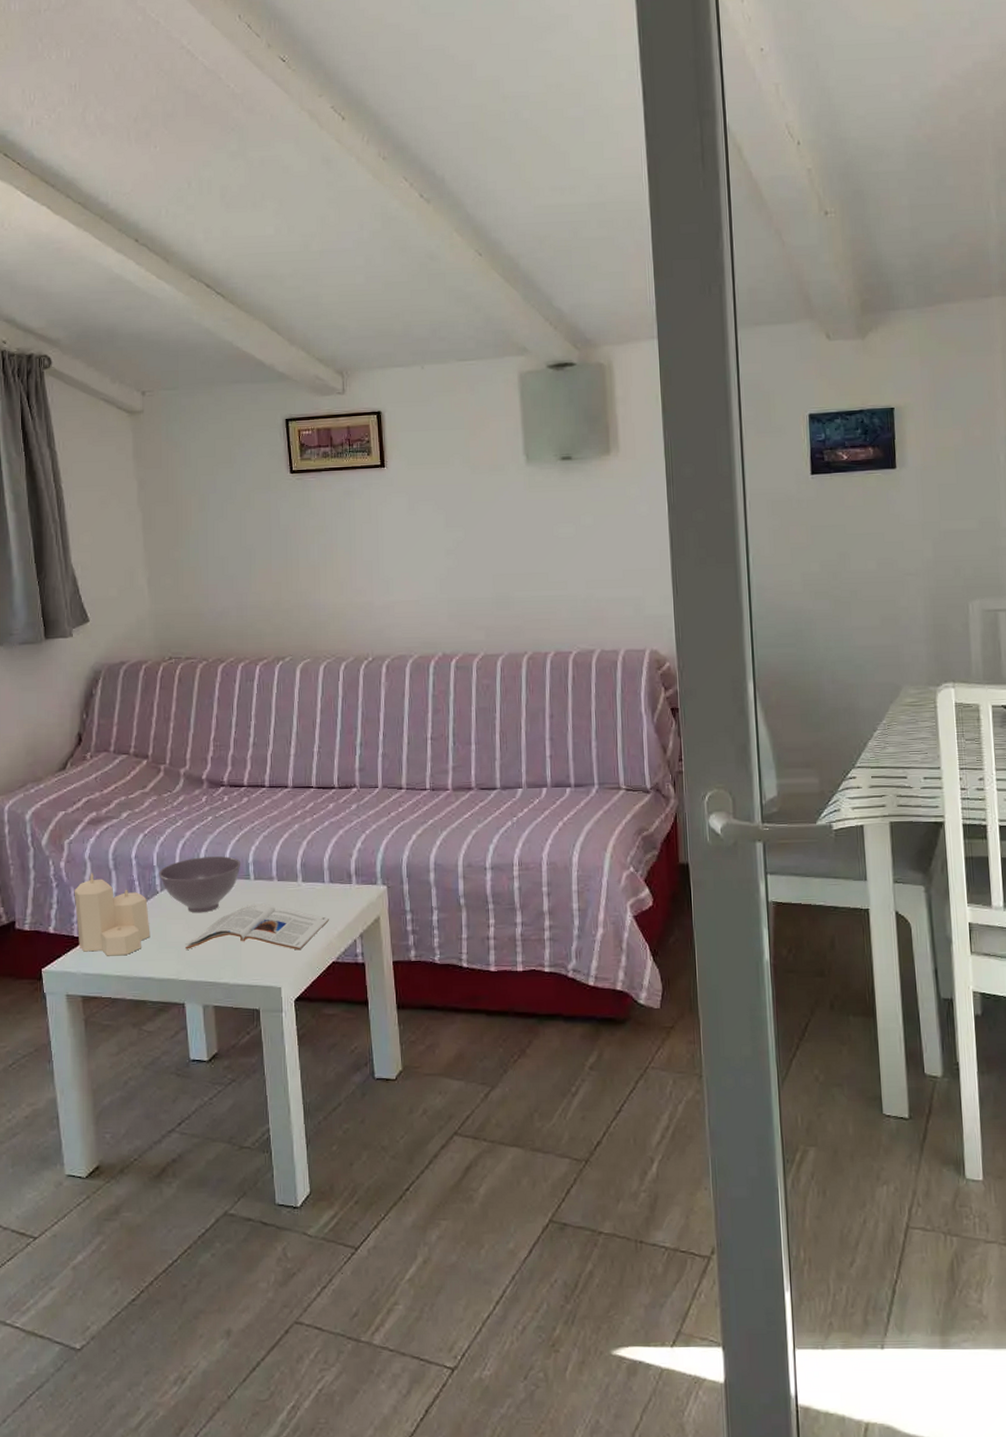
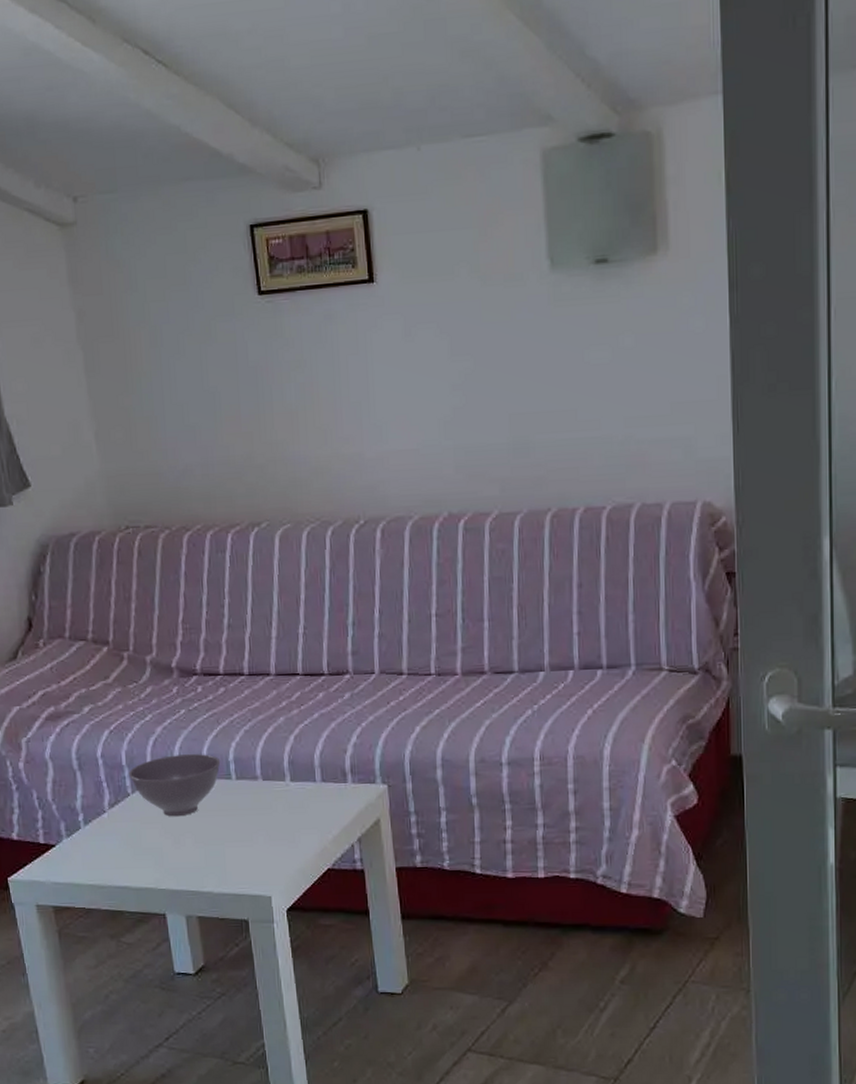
candle: present [74,873,150,956] -> none [36,774,124,864]
magazine: present [185,903,329,951] -> none [163,805,322,857]

